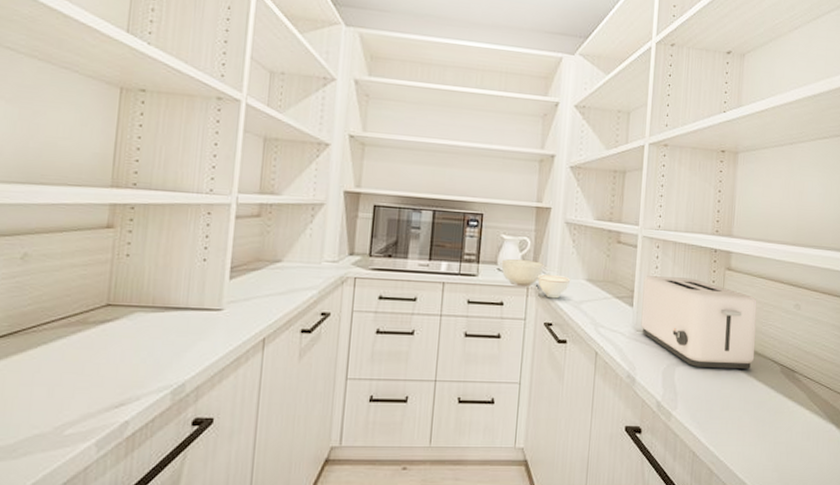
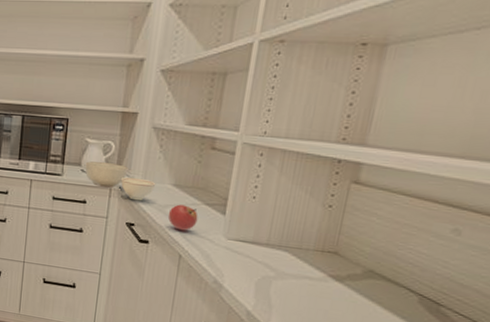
fruit: none [583,299,610,326] -> present [167,204,198,231]
toaster: present [641,276,757,370] -> none [233,184,394,294]

